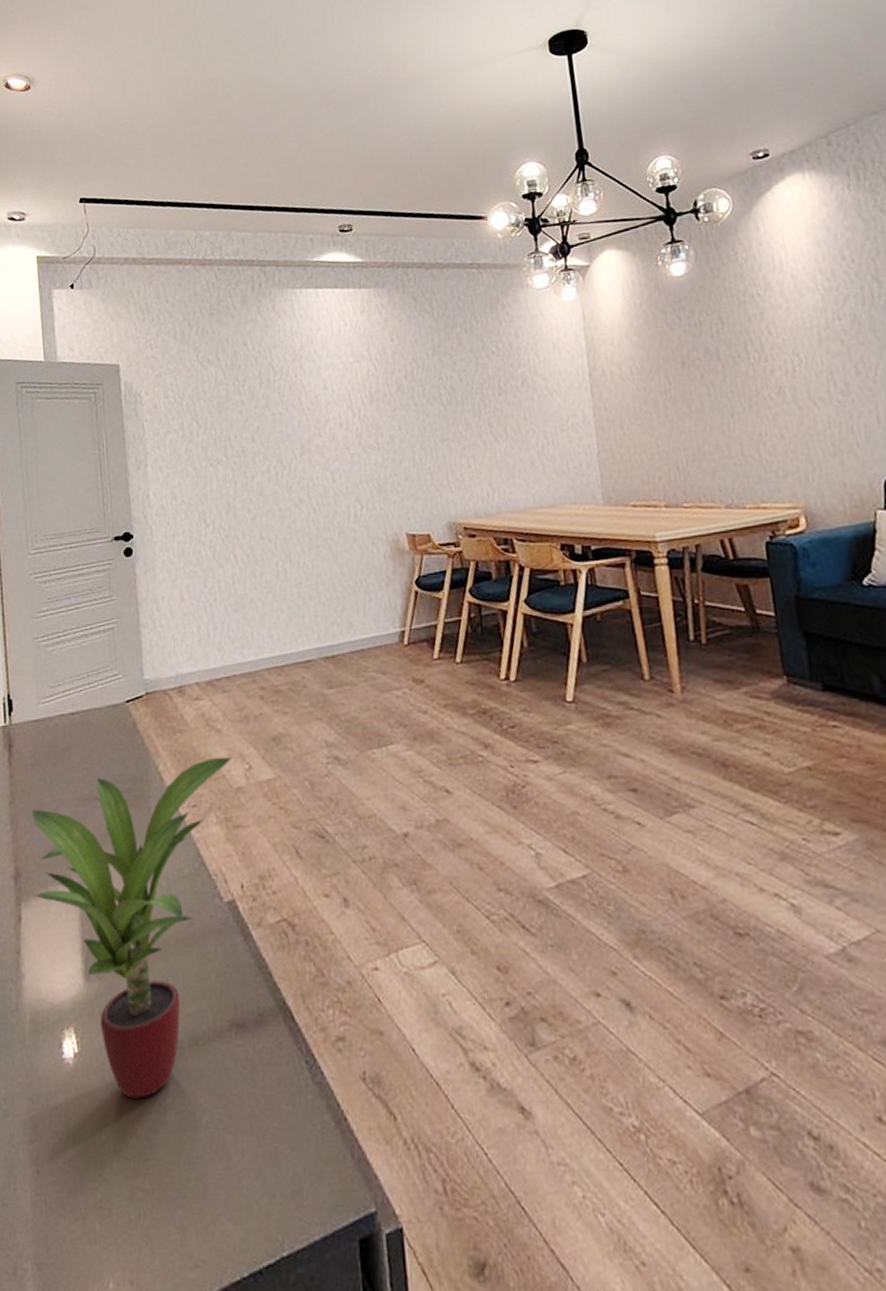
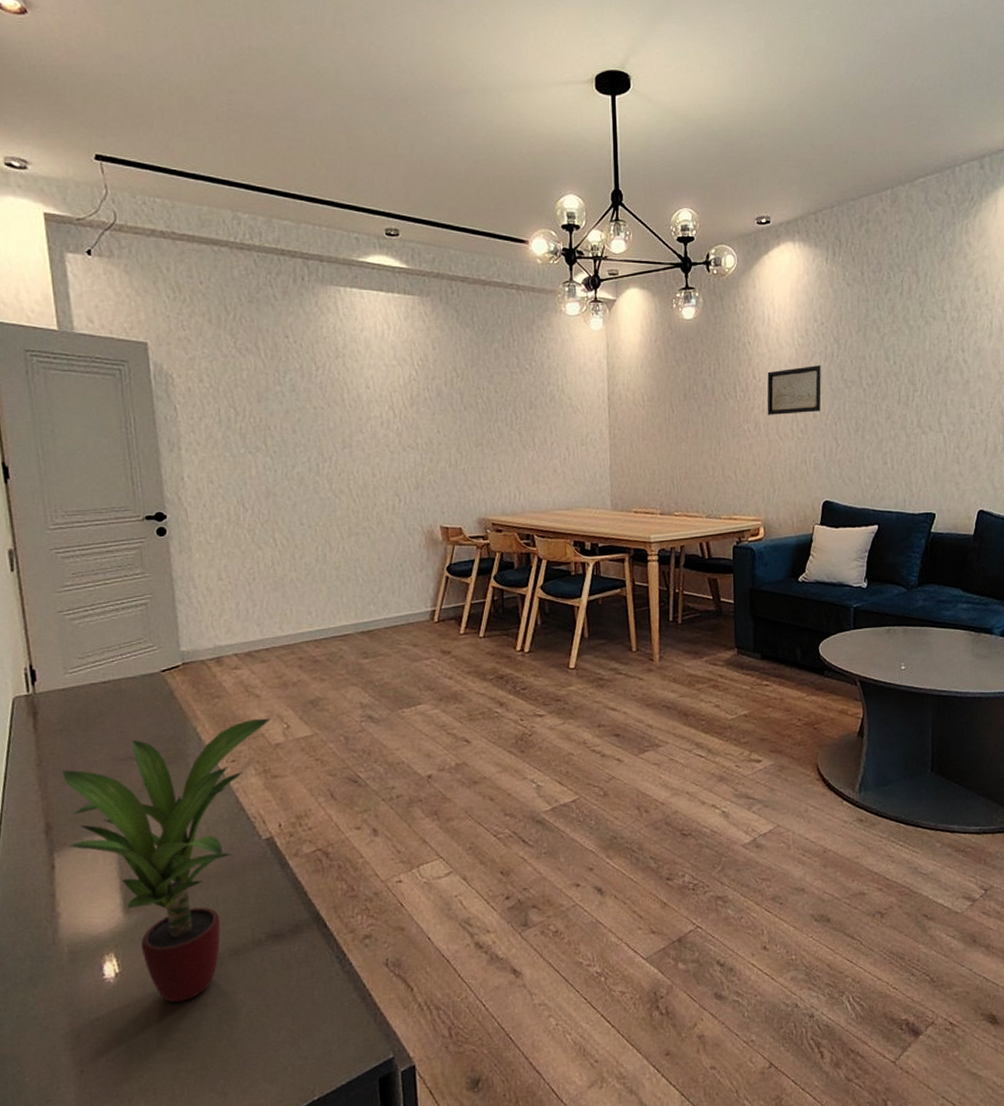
wall art: none [786,311,865,377] -> present [767,365,821,415]

